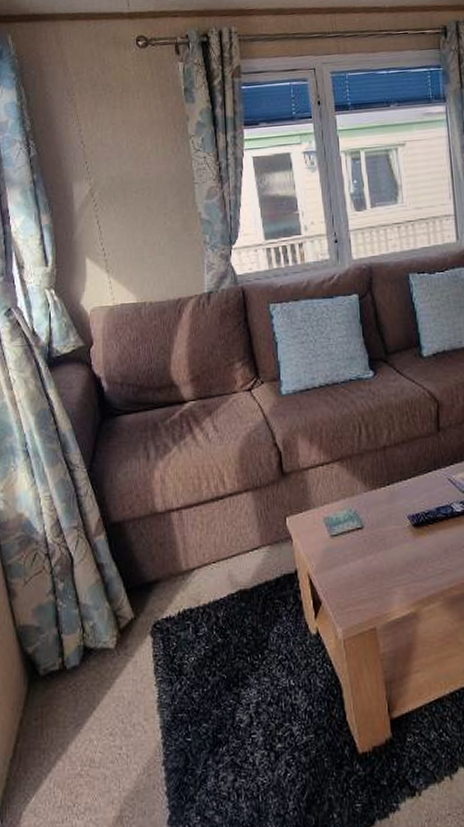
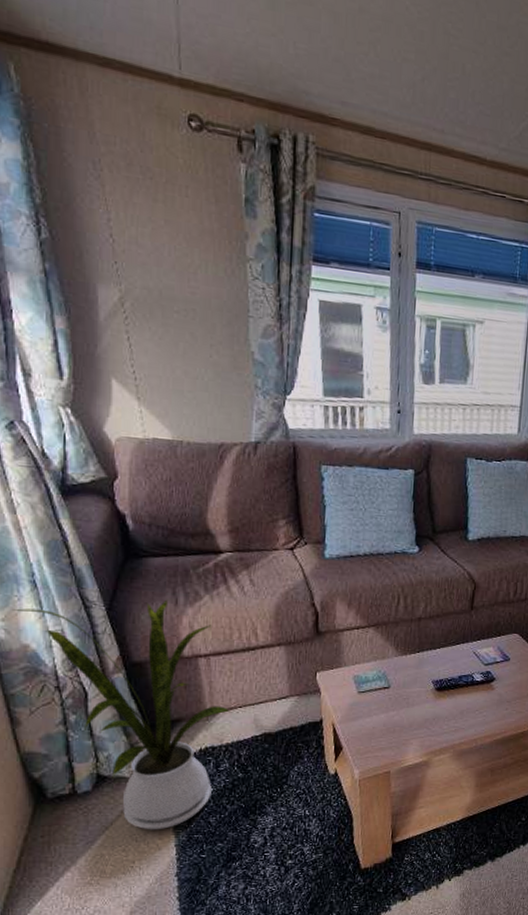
house plant: none [10,455,206,709] -> present [13,599,232,830]

